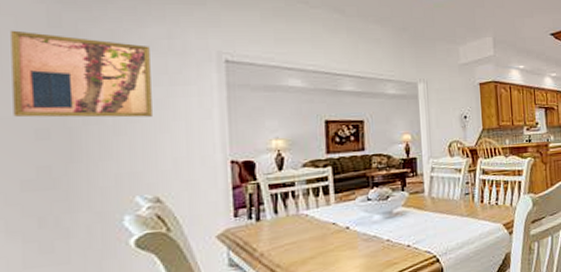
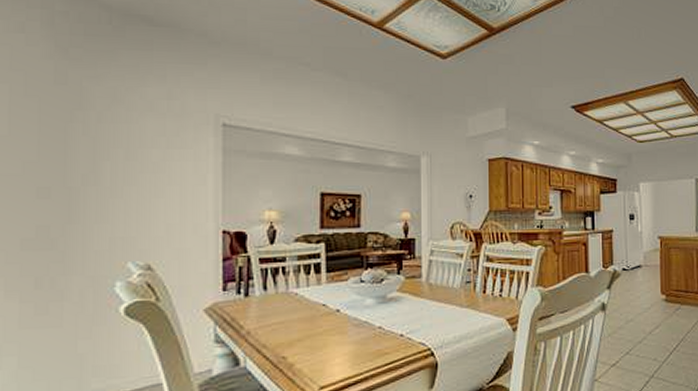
wall art: present [11,30,152,118] -> none [18,86,149,180]

